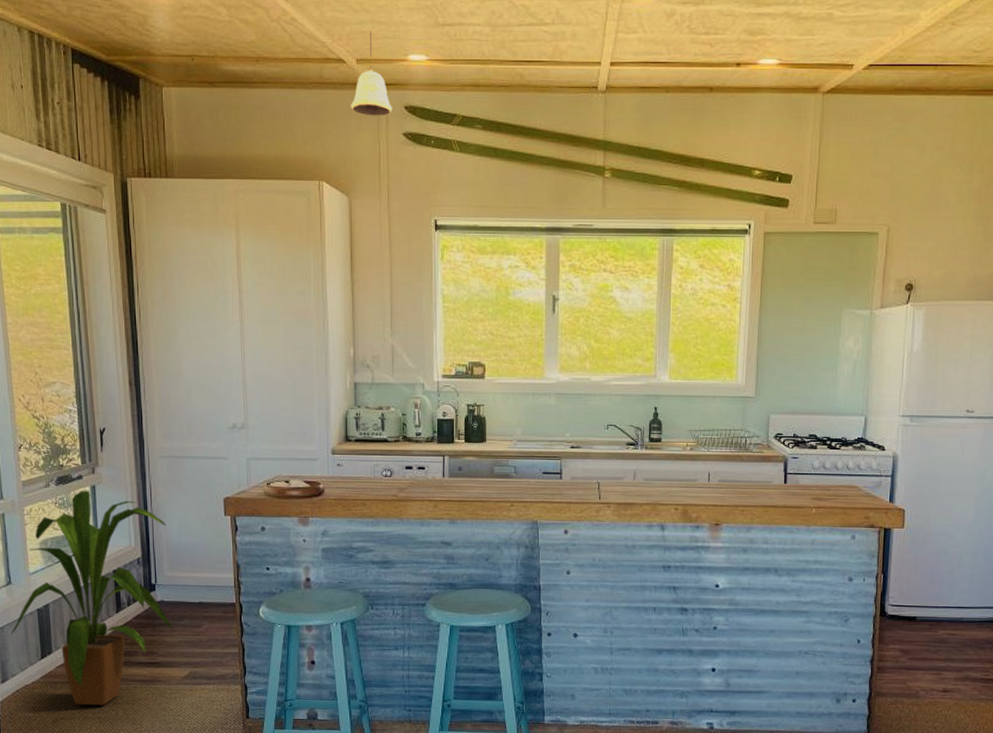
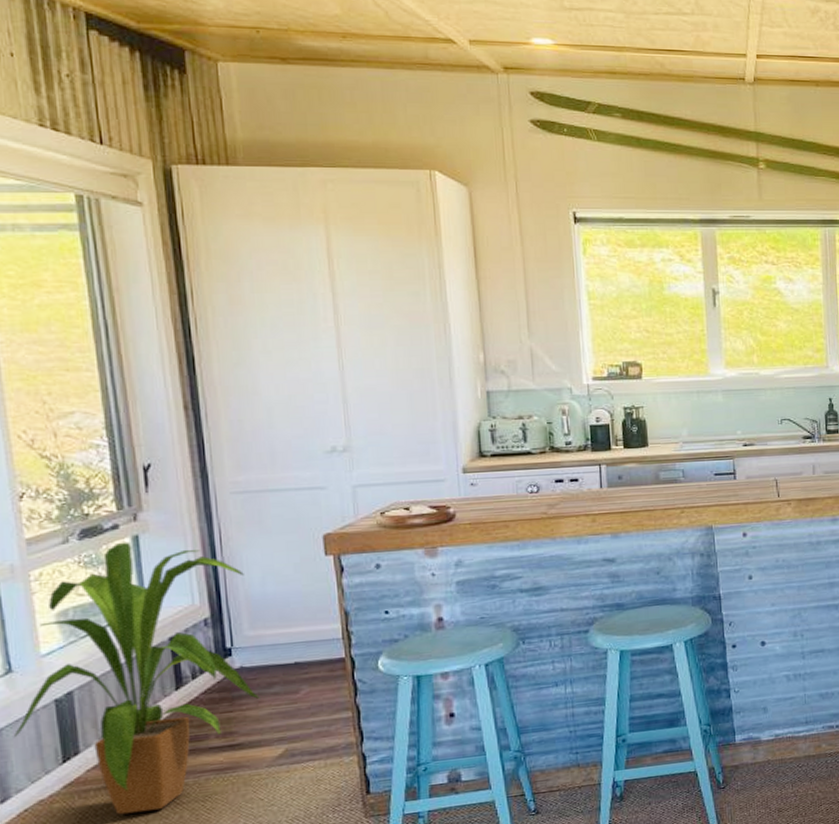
pendant light: present [351,31,392,116] -> none [465,11,516,102]

